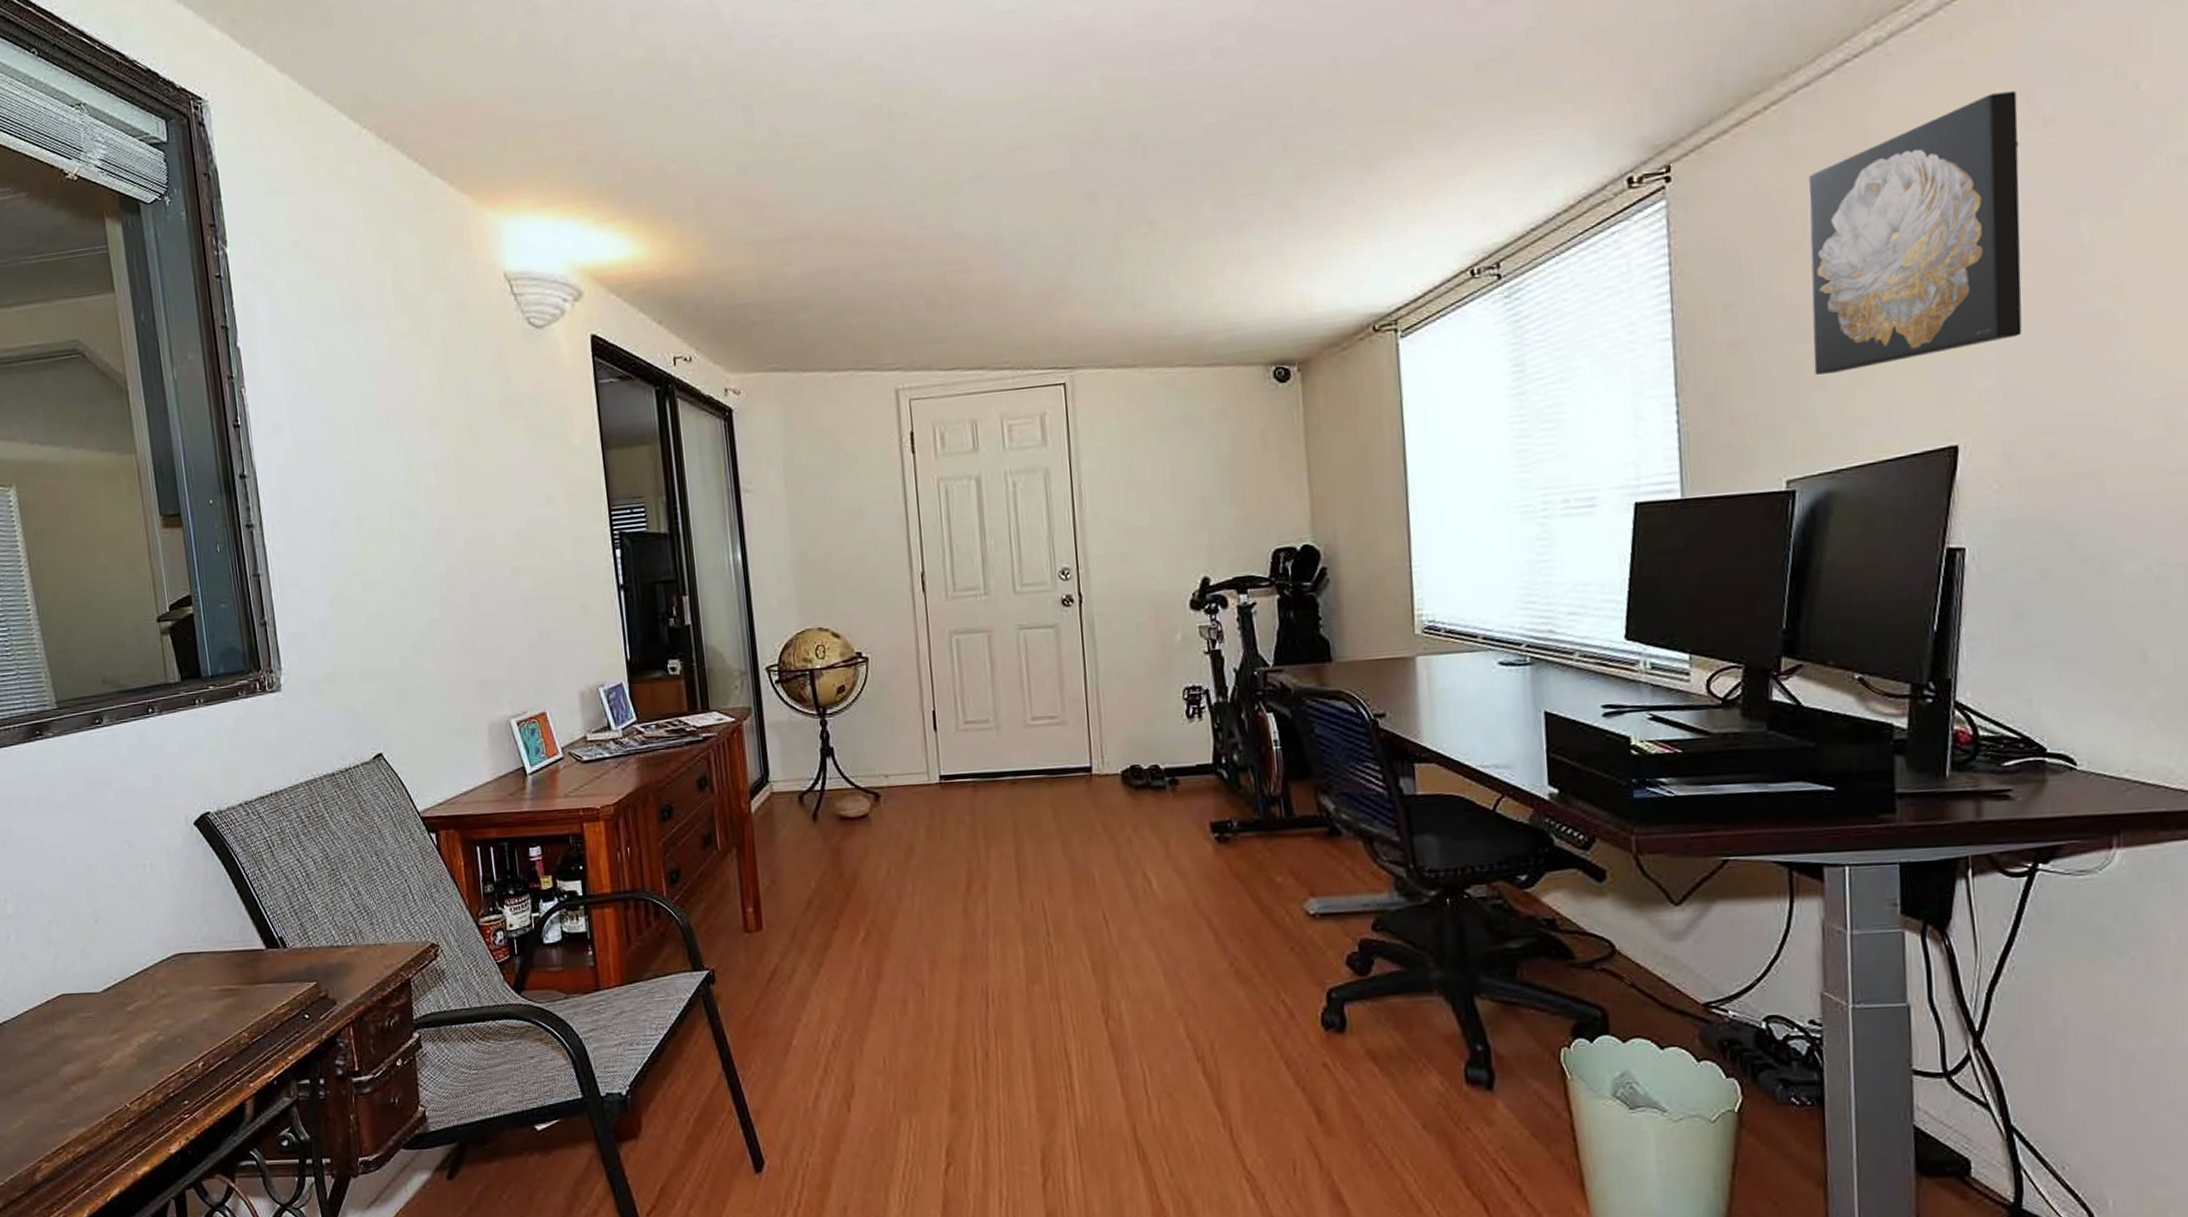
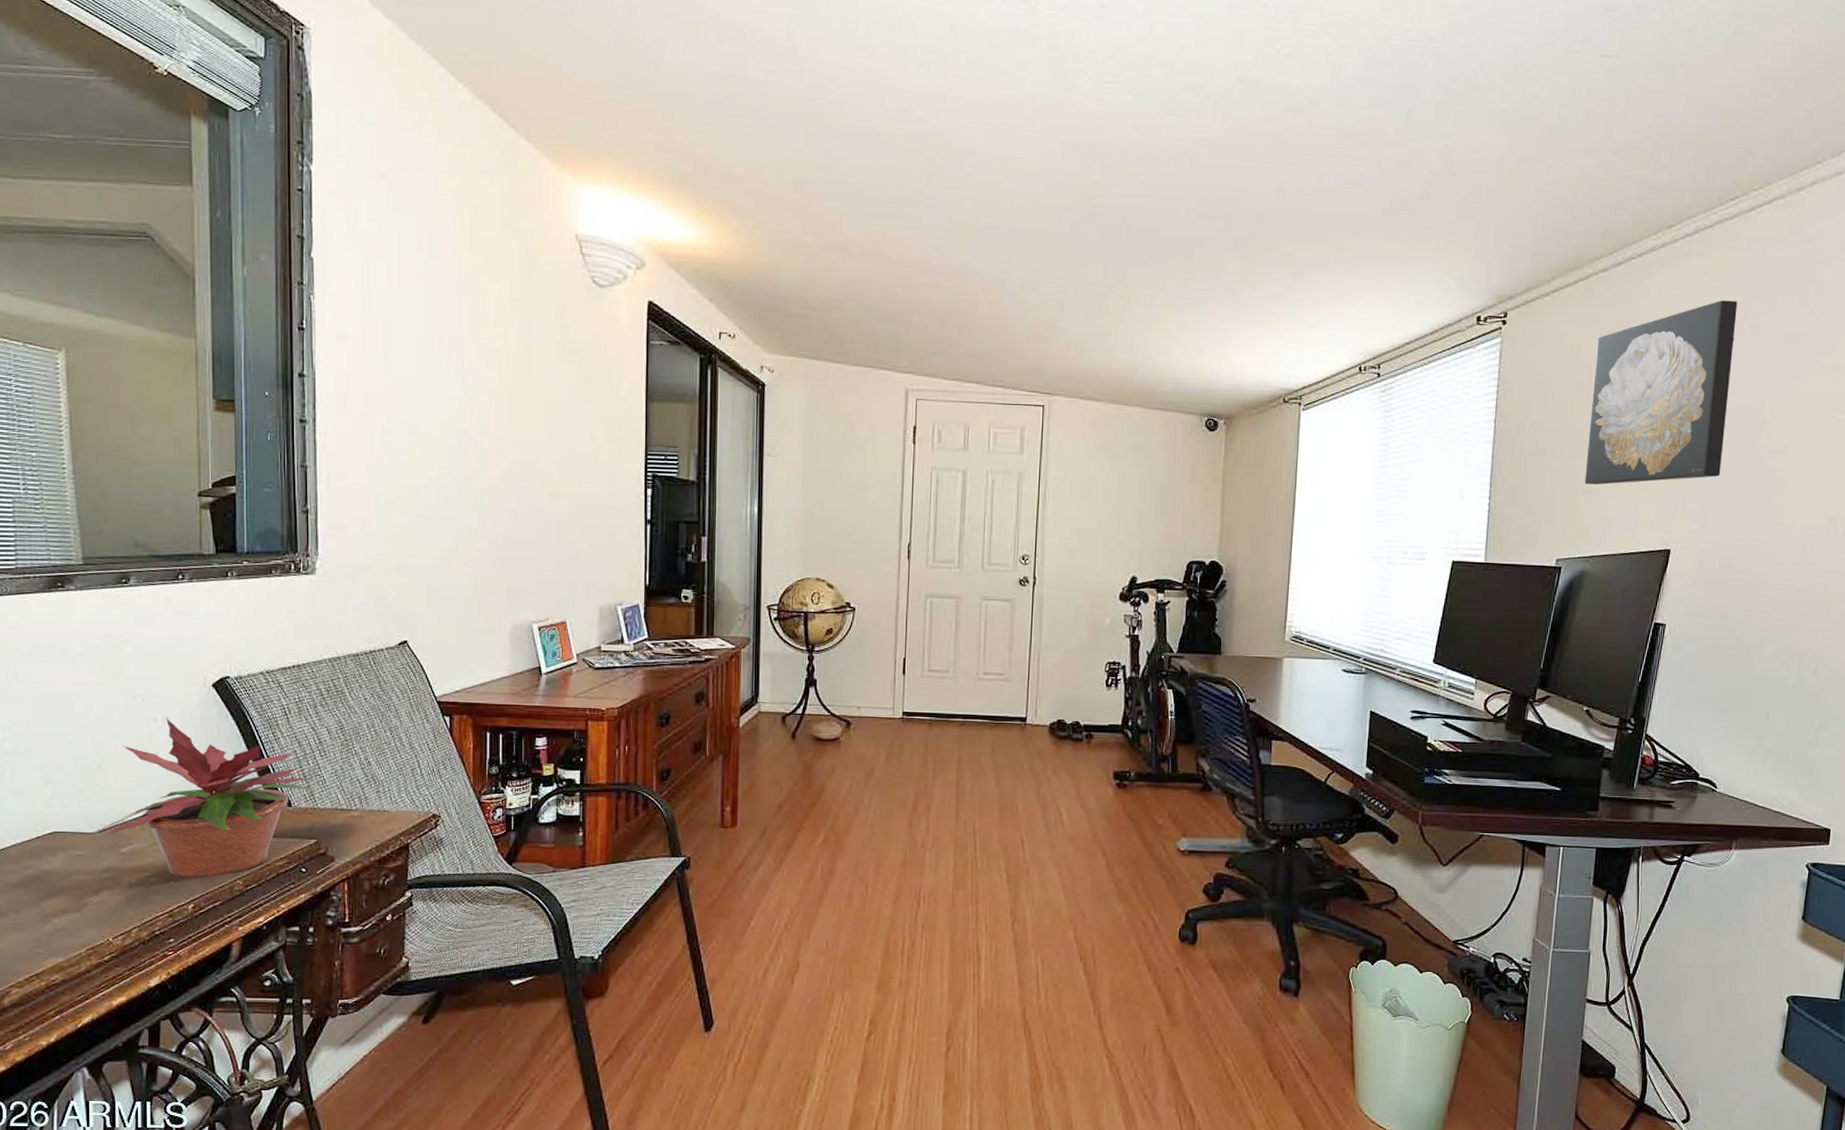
potted plant: none [88,862,308,1034] -> present [81,717,315,878]

